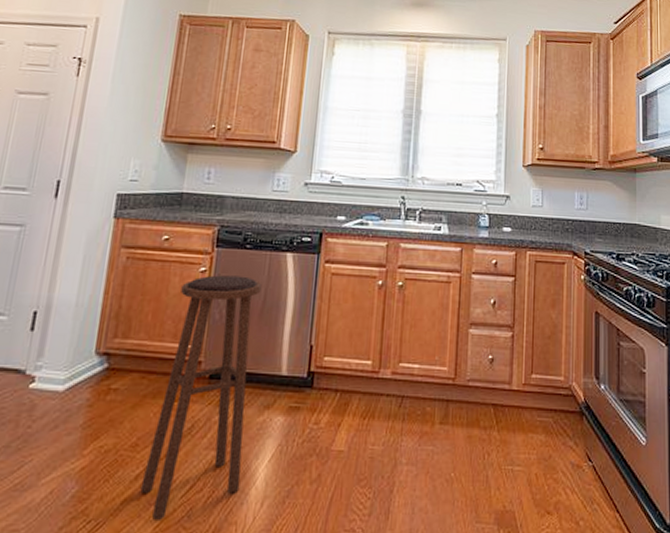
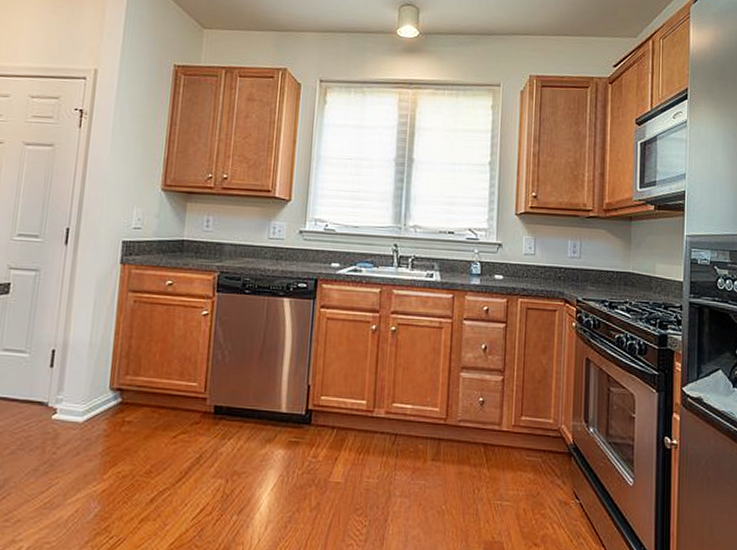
stool: present [140,275,262,520] -> none [155,318,261,538]

